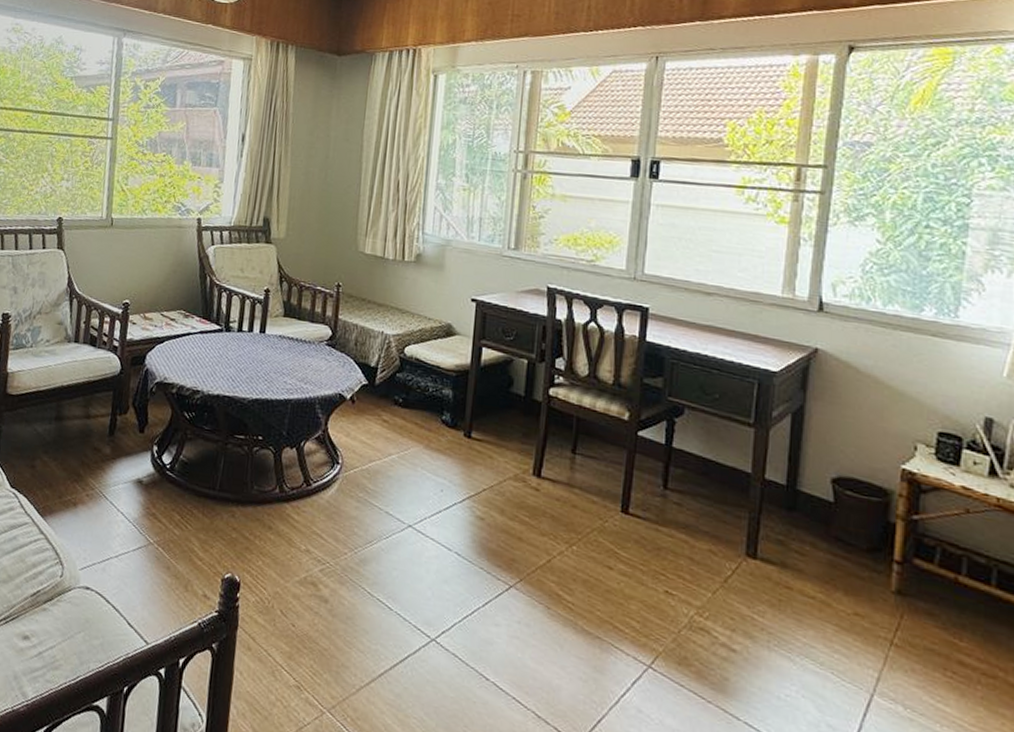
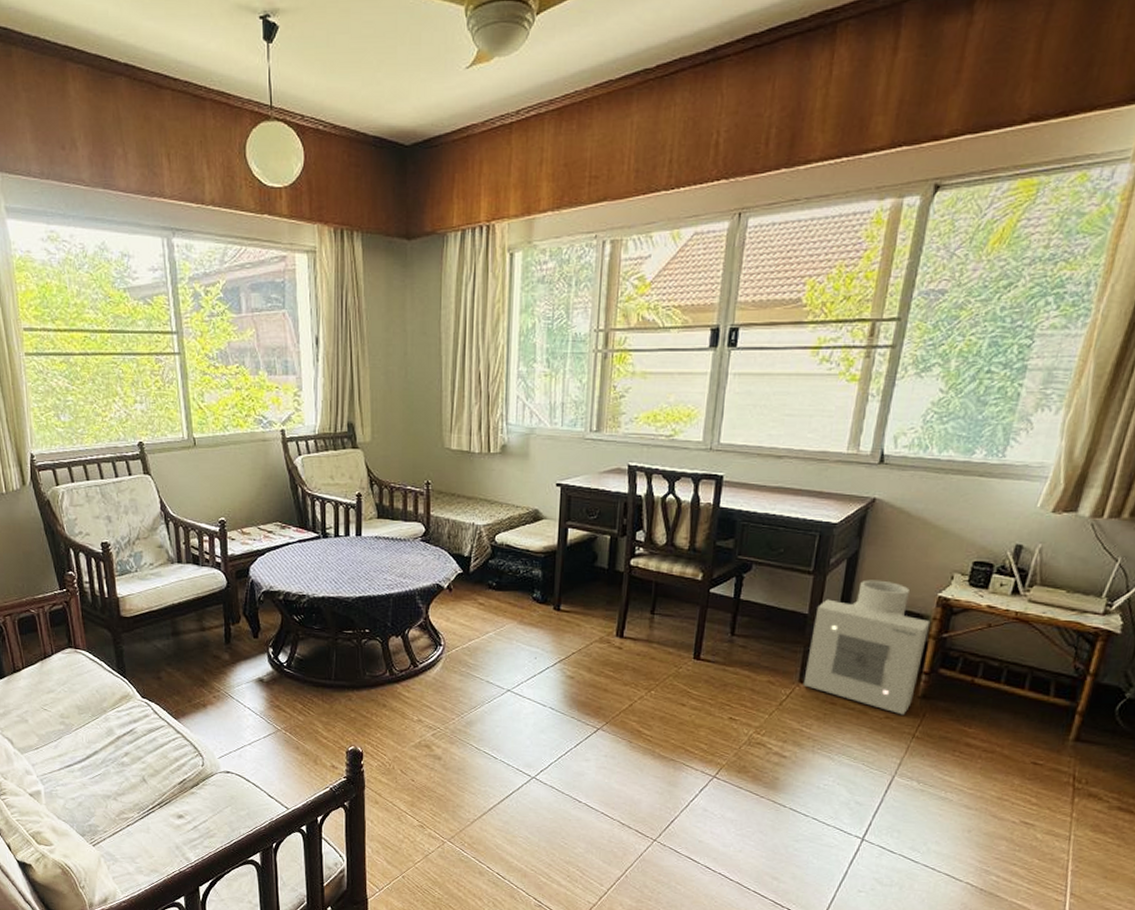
air purifier: none [751,440,896,614] -> present [803,579,931,715]

